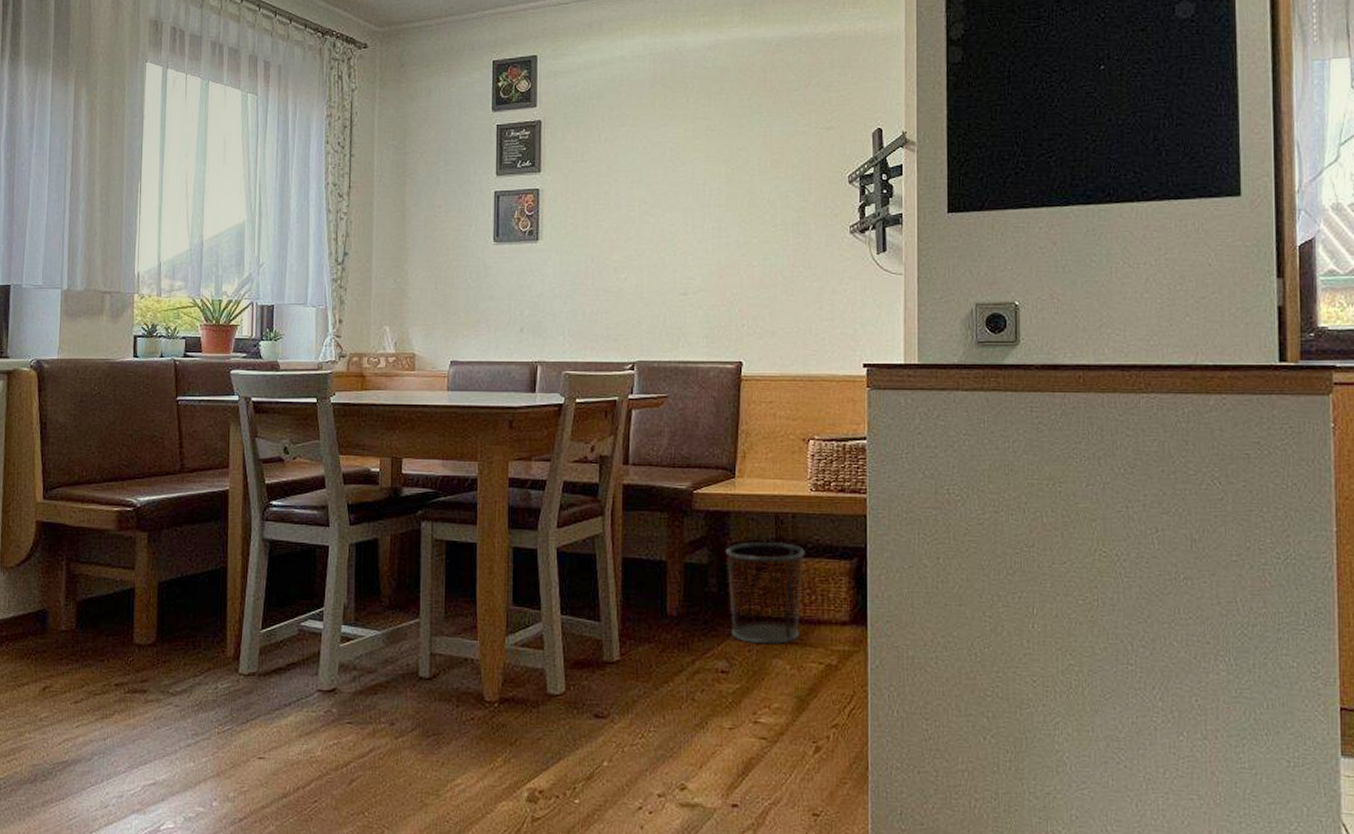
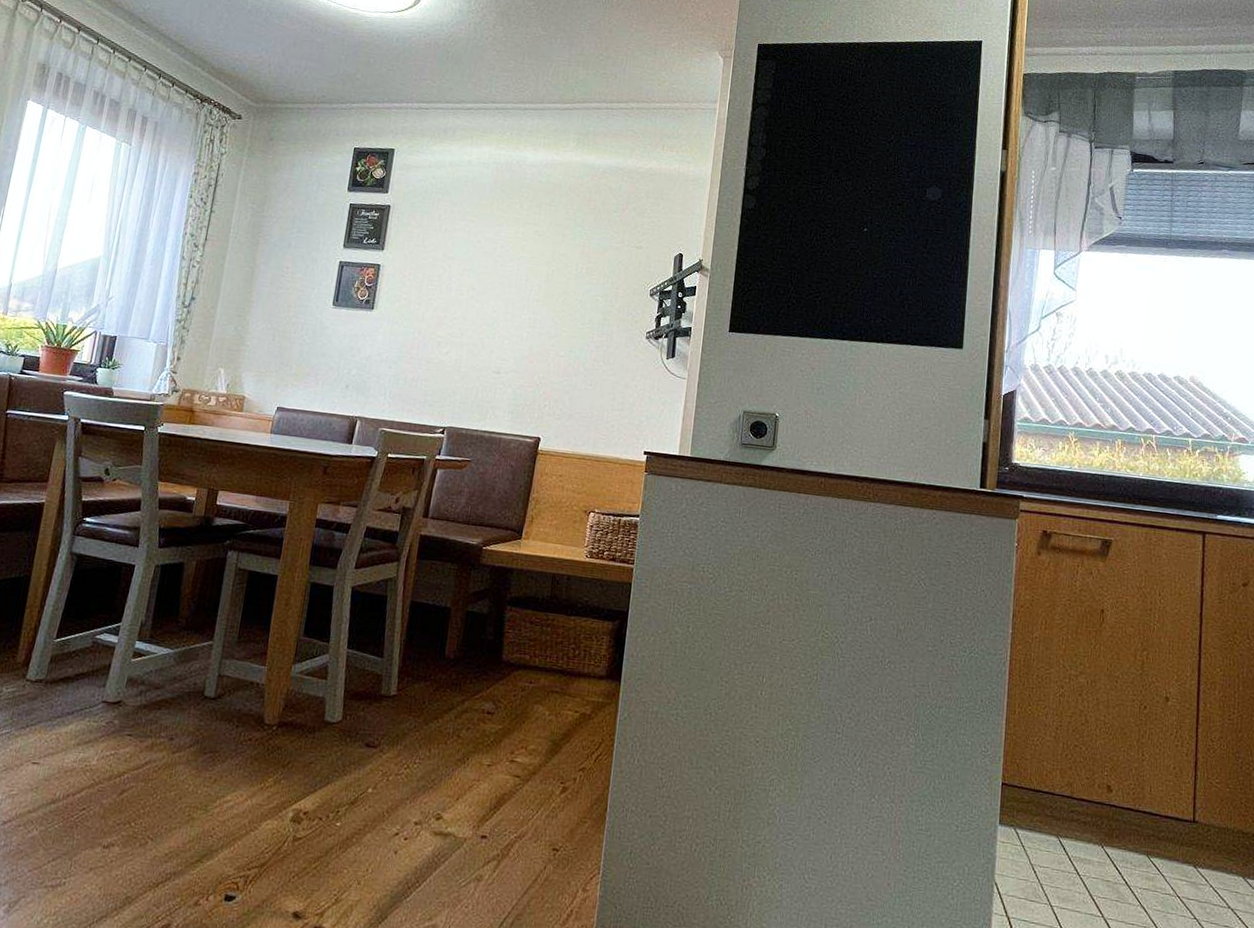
waste bin: present [725,542,805,645] -> none [501,597,575,692]

